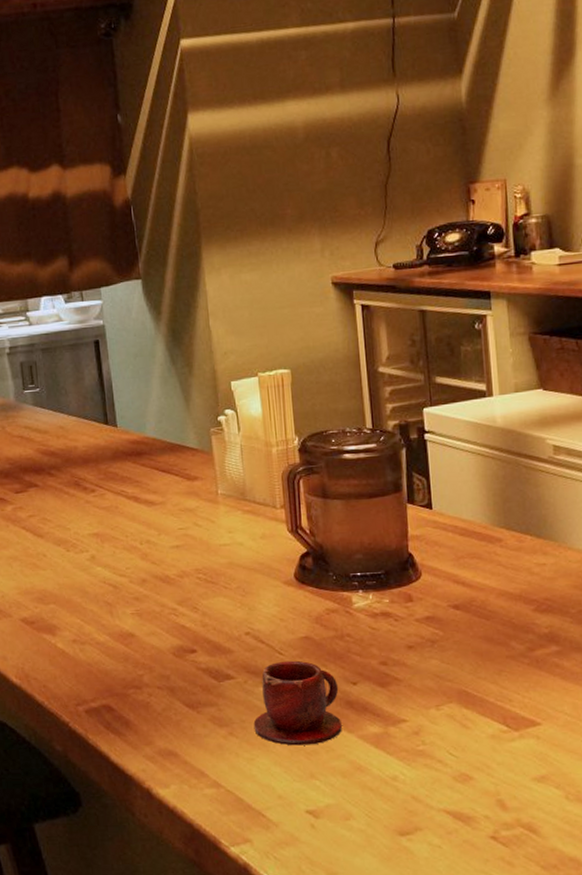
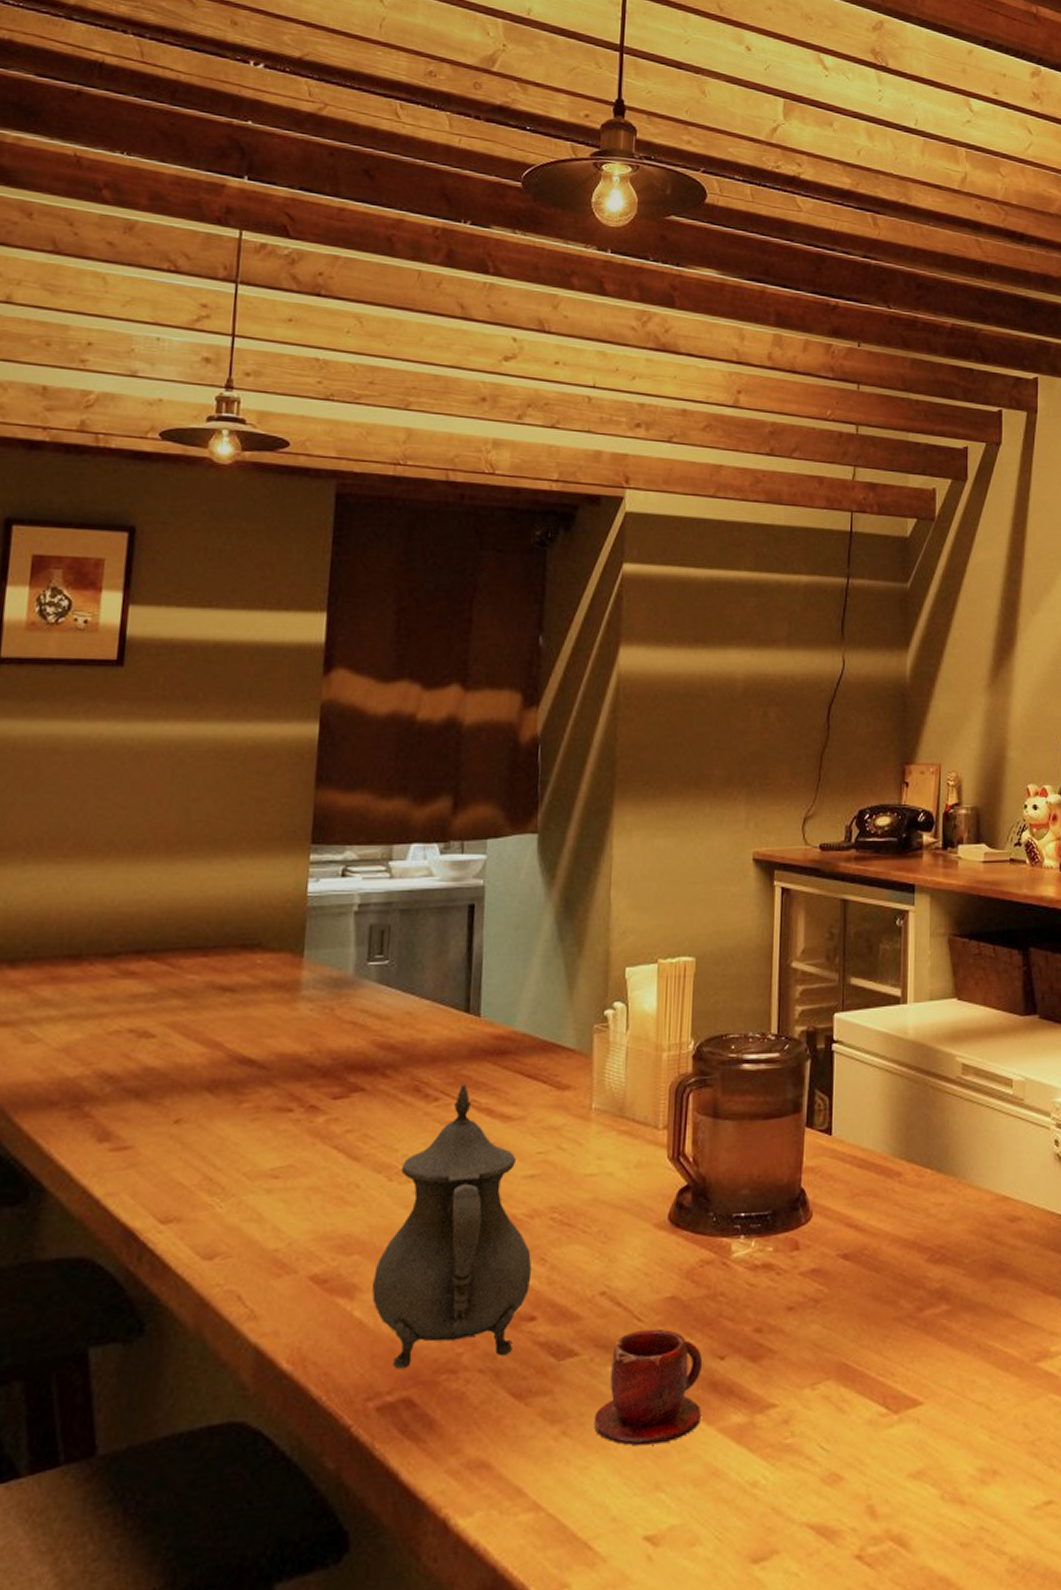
teapot: none [67,478,188,685] -> present [371,1084,532,1369]

